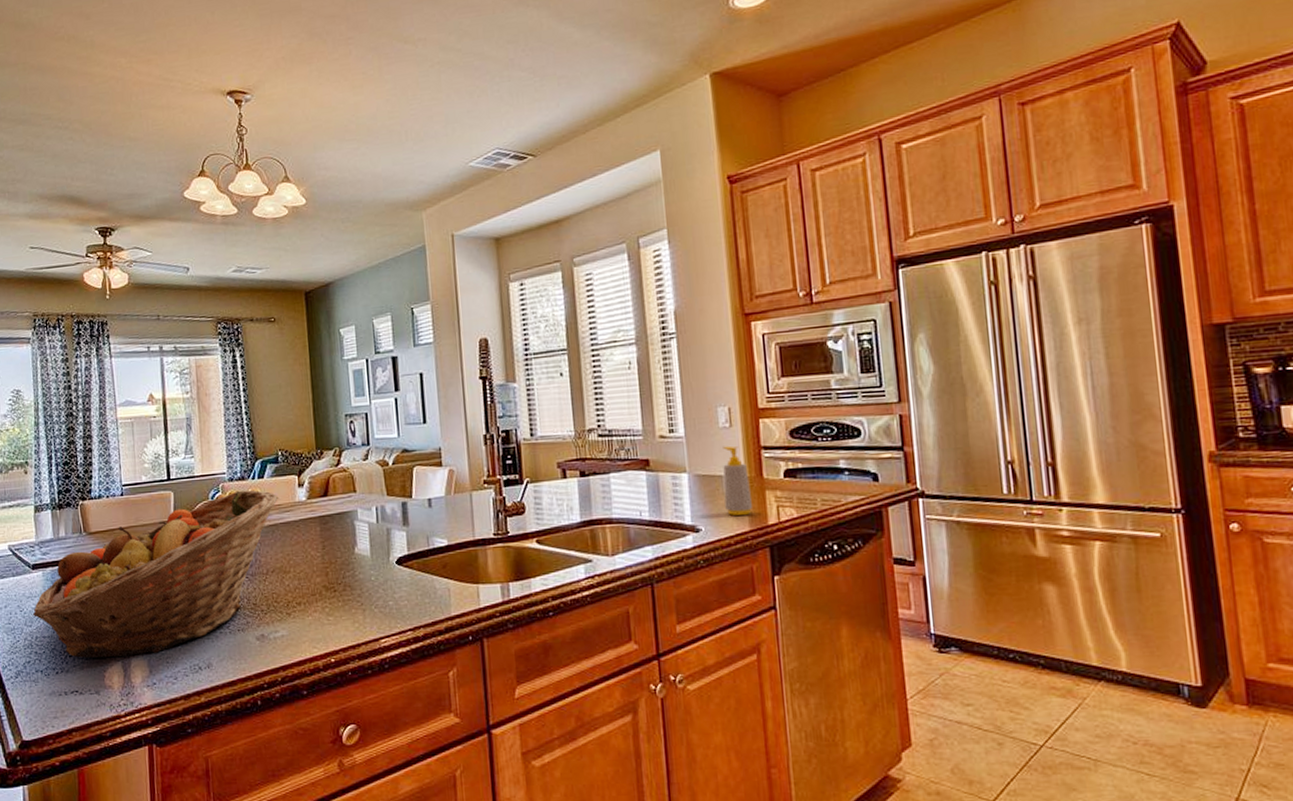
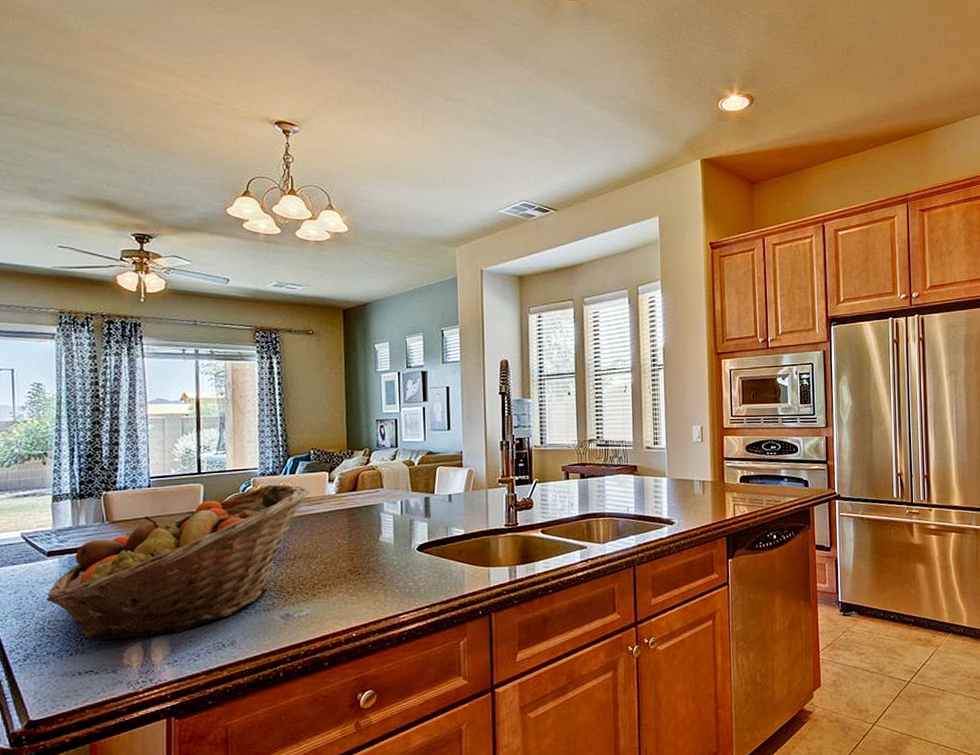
soap bottle: present [723,446,752,516] -> none [694,456,715,512]

